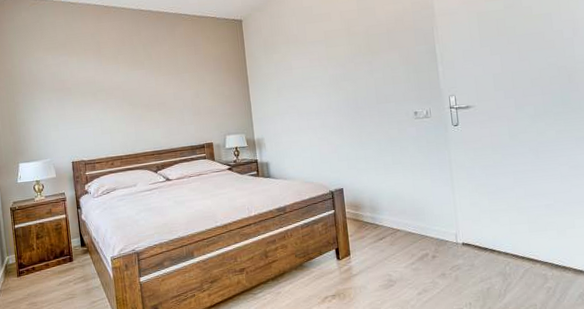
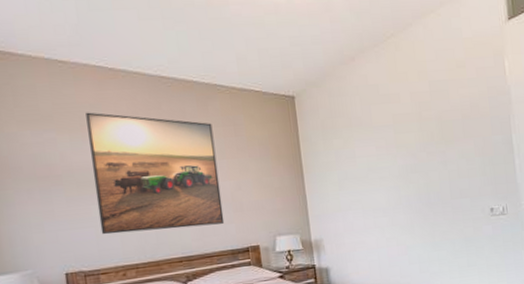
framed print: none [88,40,186,133] -> present [85,112,225,235]

